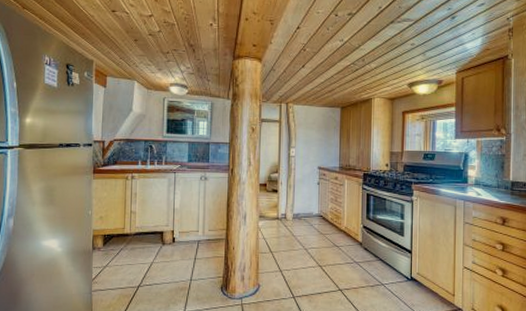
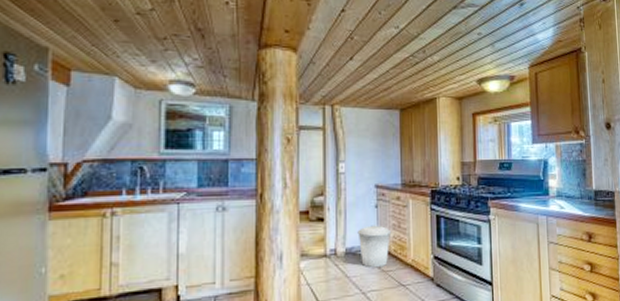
trash can: none [303,198,329,231] -> present [357,225,390,268]

